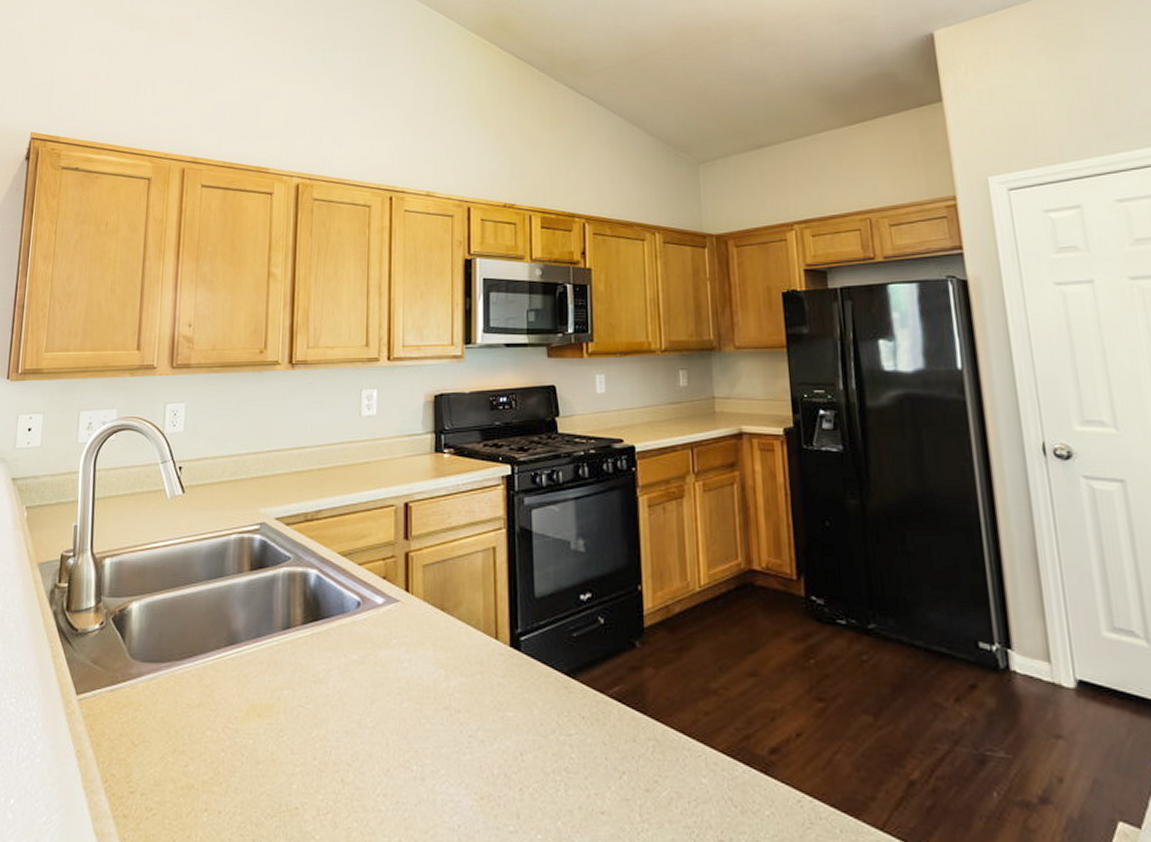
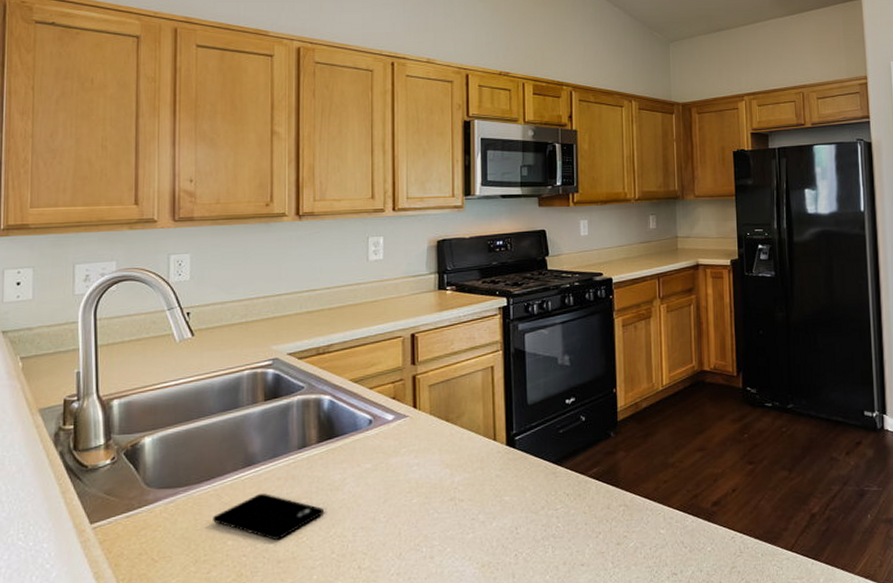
smartphone: none [193,677,307,735] -> present [213,493,325,540]

